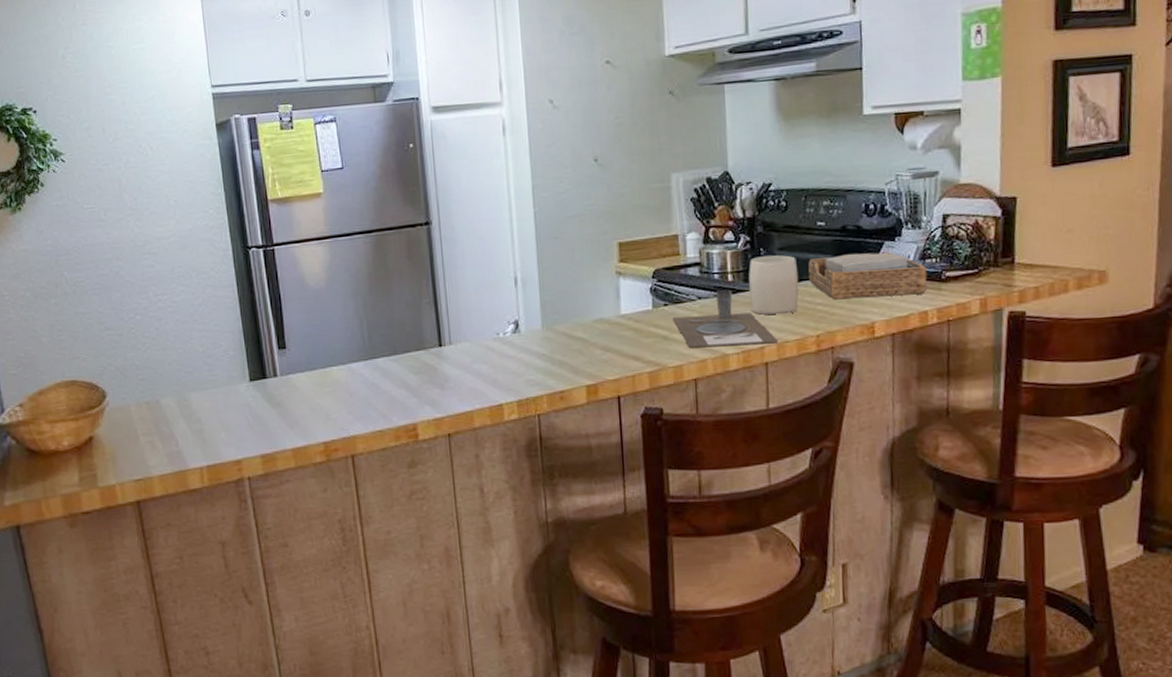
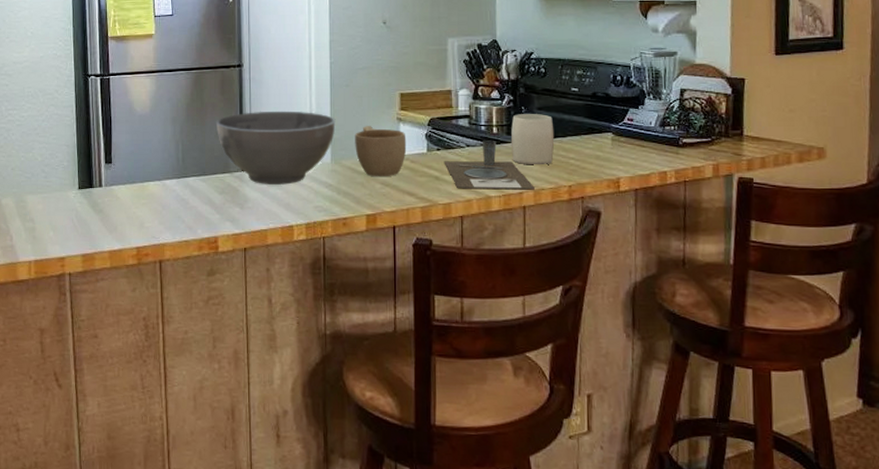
bowl: none [404,271,545,360] -> present [215,111,336,185]
cup: none [568,283,629,342] -> present [355,126,407,177]
napkin holder: present [808,252,928,300] -> none [563,118,667,156]

